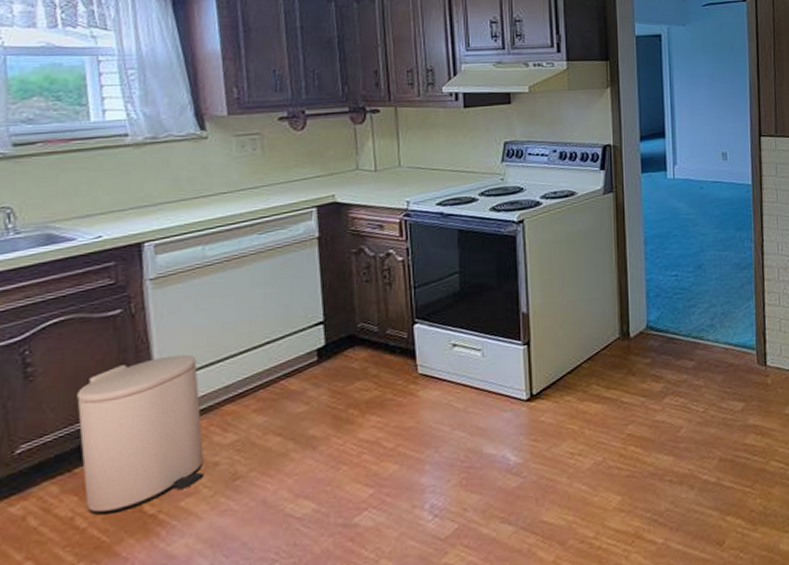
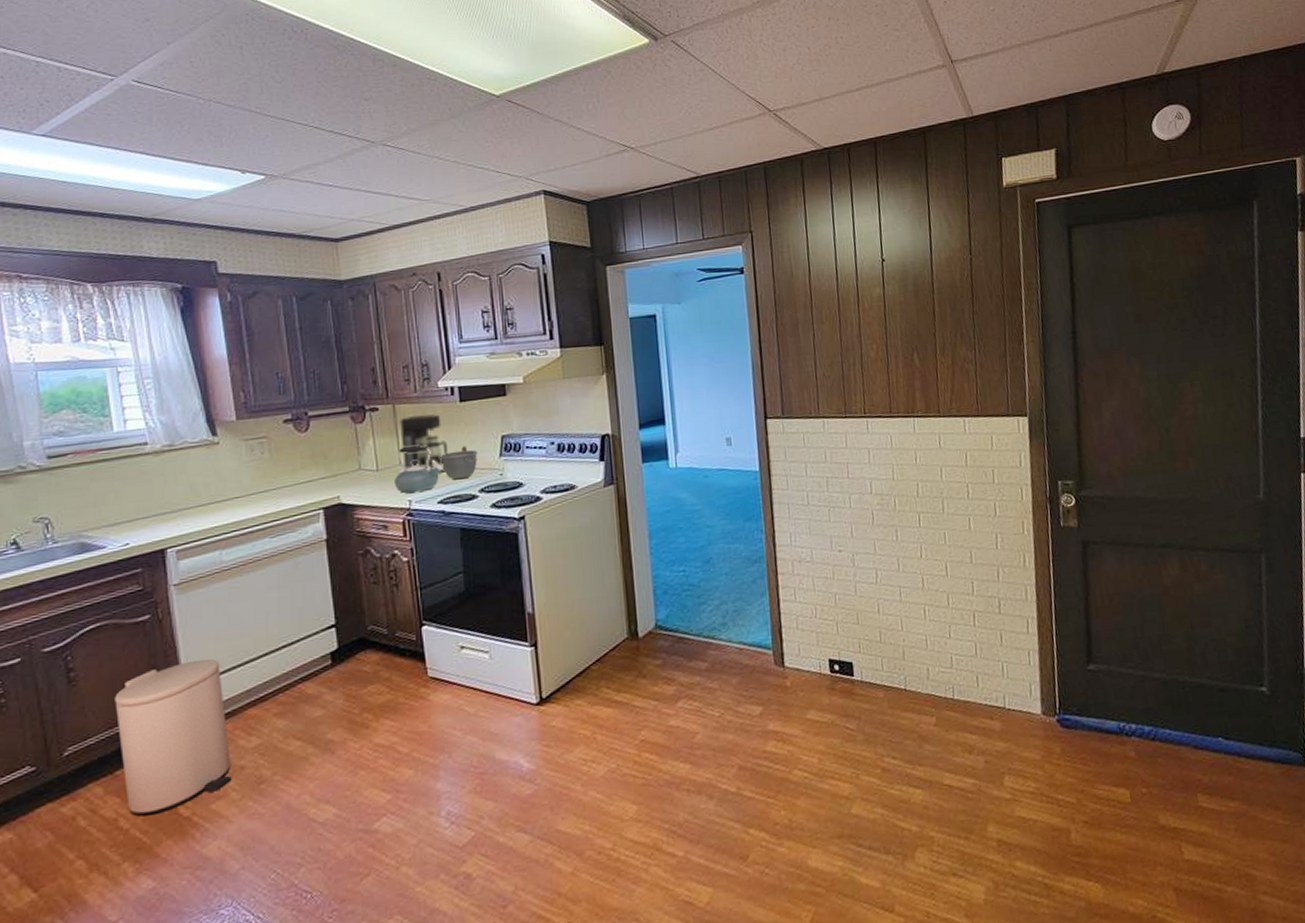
kettle: none [393,148,444,195] -> present [394,445,443,494]
coffee maker: none [401,118,450,177] -> present [400,414,449,475]
cooking pot: none [441,150,480,183] -> present [440,445,478,480]

